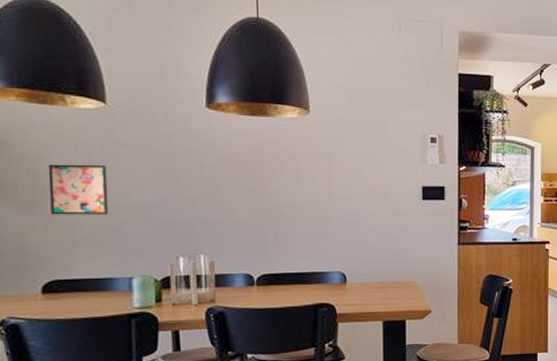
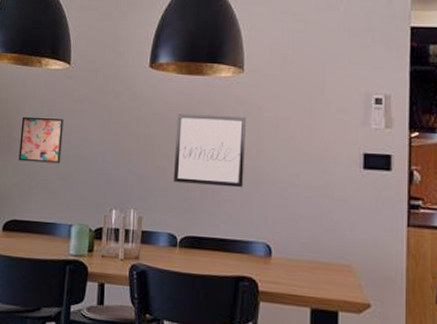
wall art: none [243,156,317,225] -> present [174,113,246,188]

